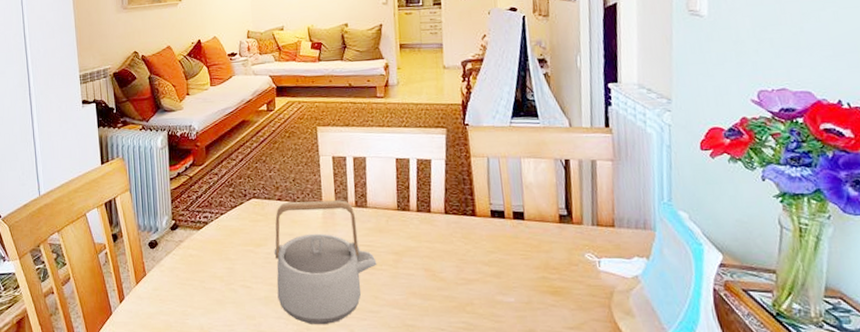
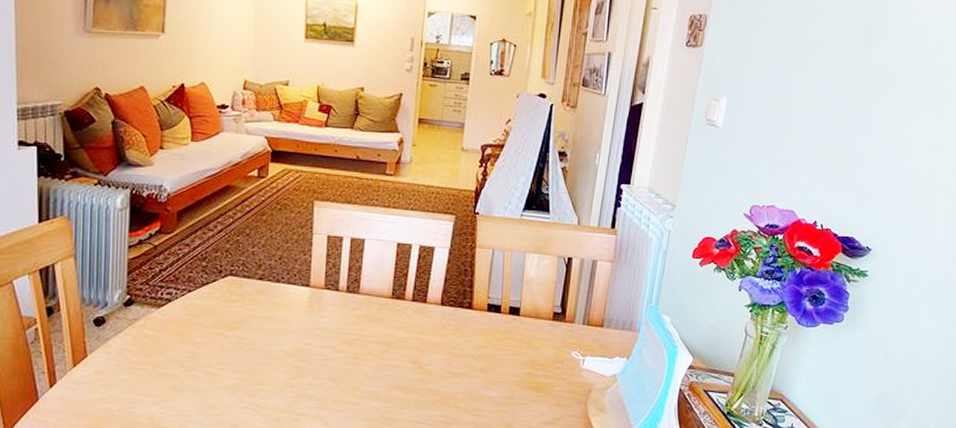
teapot: present [274,200,377,325] -> none [246,282,362,417]

